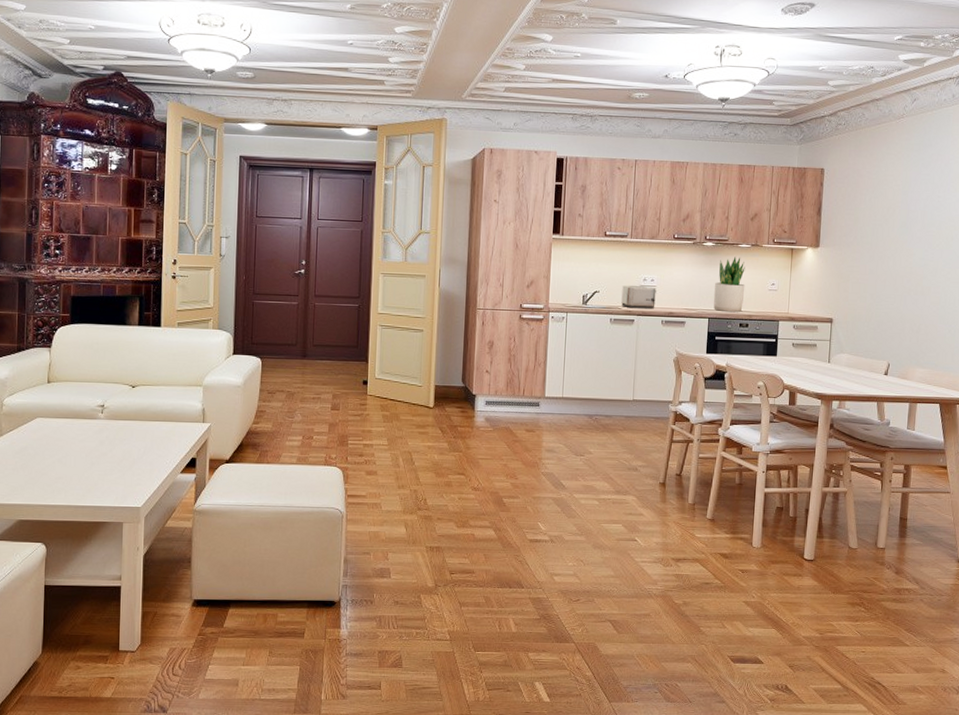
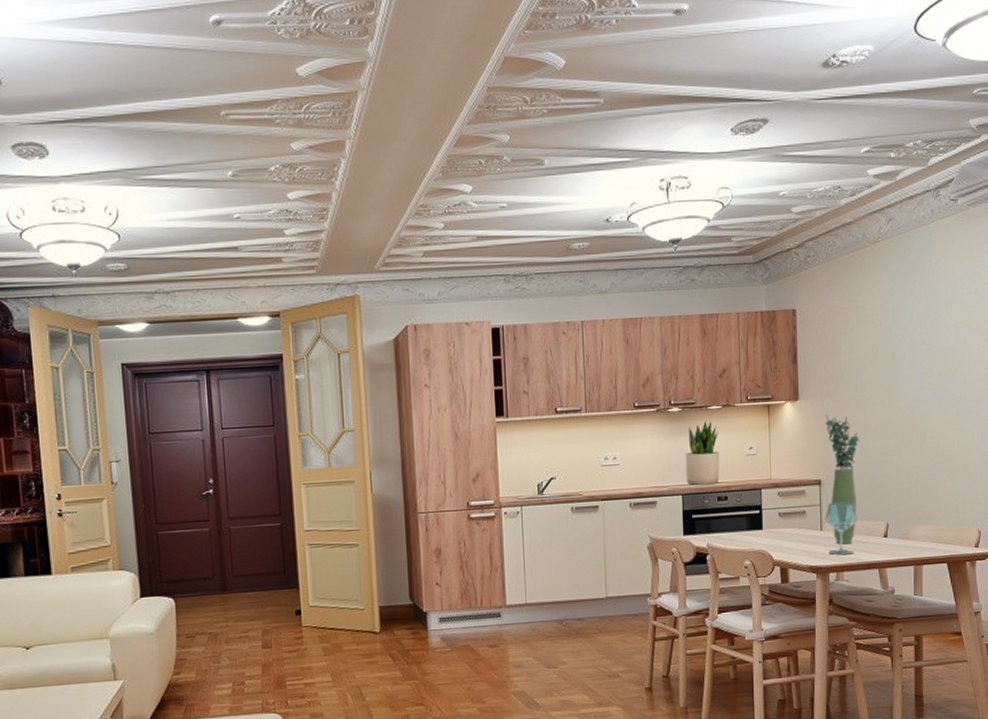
toaster: present [621,285,657,309] -> none [581,465,622,493]
wine glass: none [833,339,862,387] -> present [825,502,857,555]
vase: none [839,263,870,378] -> present [825,415,859,545]

